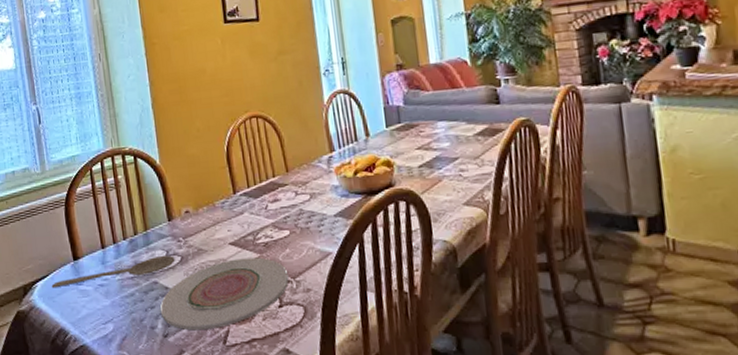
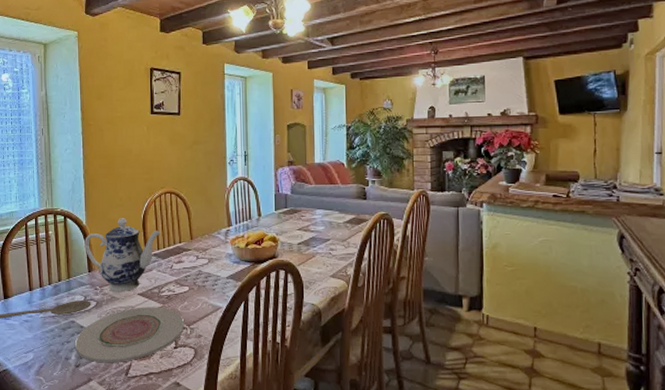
teapot: none [160,152,249,244] -> present [84,218,161,292]

